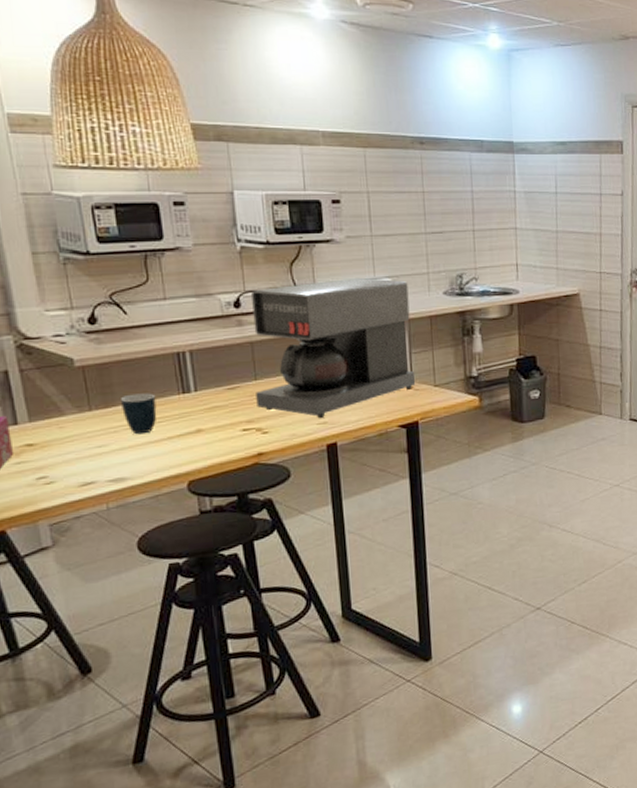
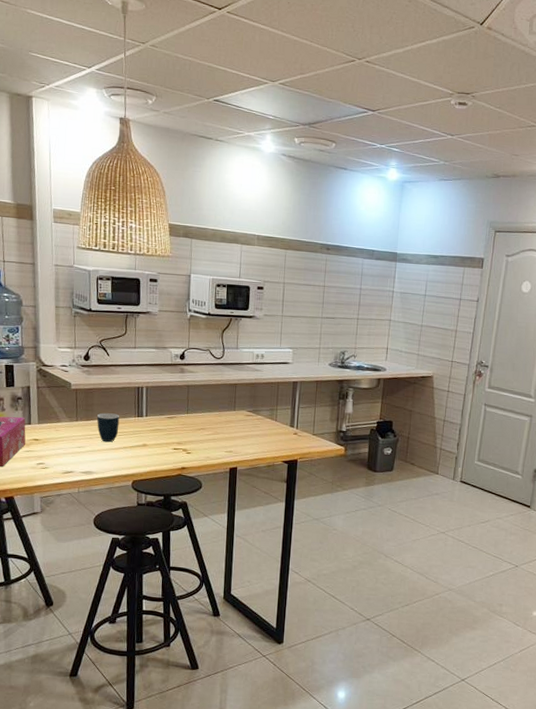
coffee maker: present [251,277,416,419] -> none [185,346,304,448]

